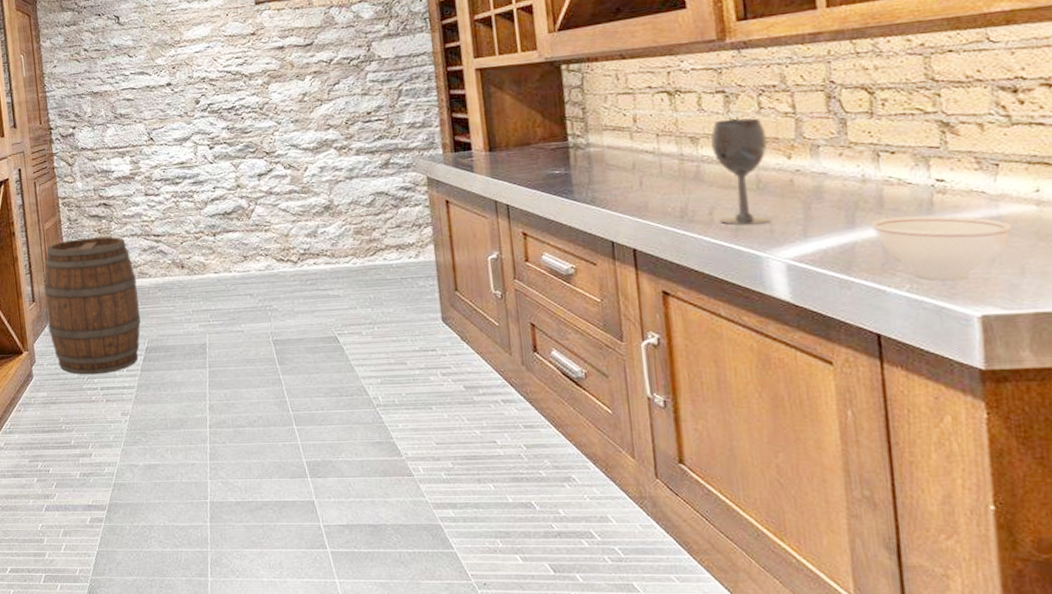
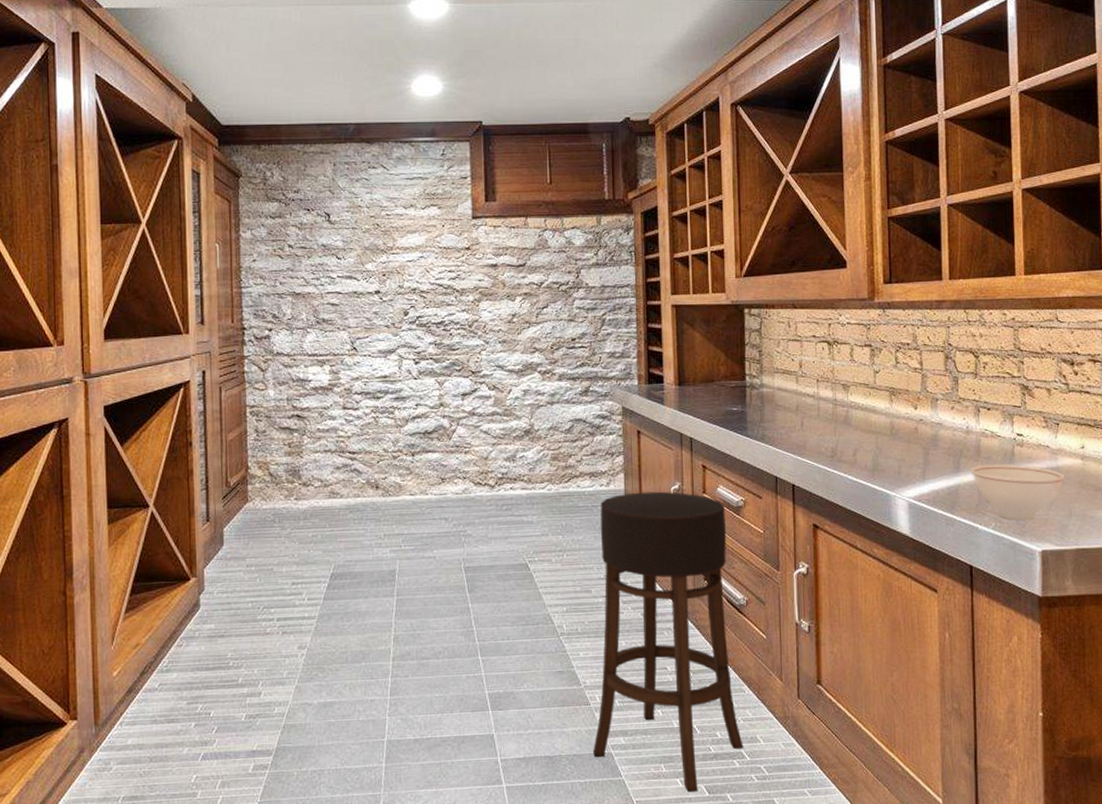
wooden barrel: present [43,236,141,375] -> none [221,451,327,604]
bar stool: none [410,261,592,570] -> present [593,491,743,792]
wine glass: present [711,118,771,225] -> none [858,370,901,466]

